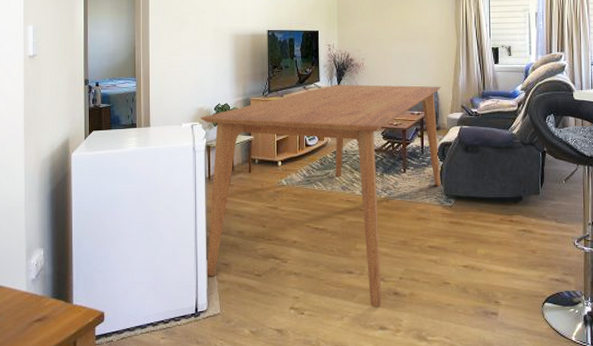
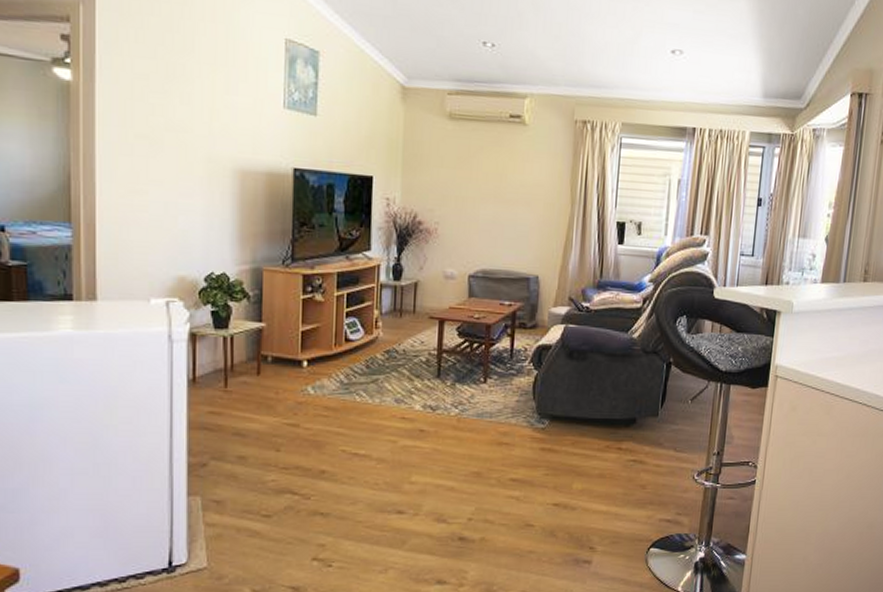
dining table: present [200,85,442,307] -> none [181,256,545,556]

